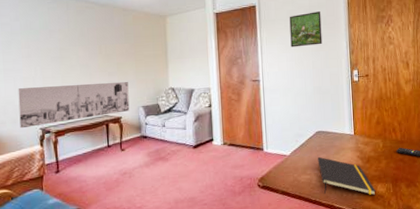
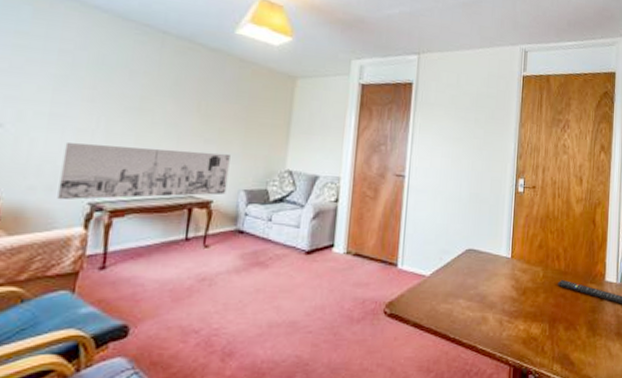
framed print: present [289,11,323,48] -> none [449,101,489,143]
notepad: present [317,156,376,196] -> none [463,281,529,338]

